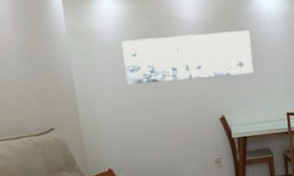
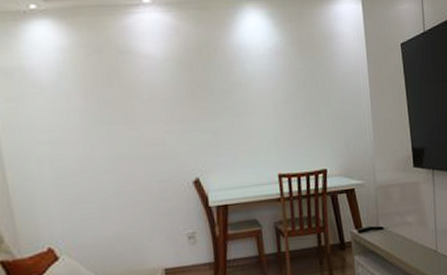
wall art: present [122,31,253,85] -> none [62,69,236,139]

